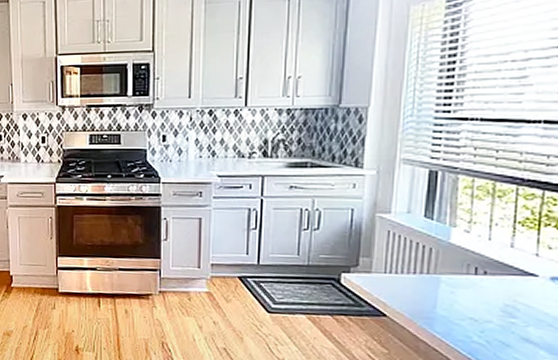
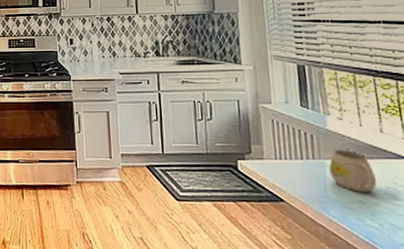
mug: none [443,265,495,310] -> present [329,150,377,193]

